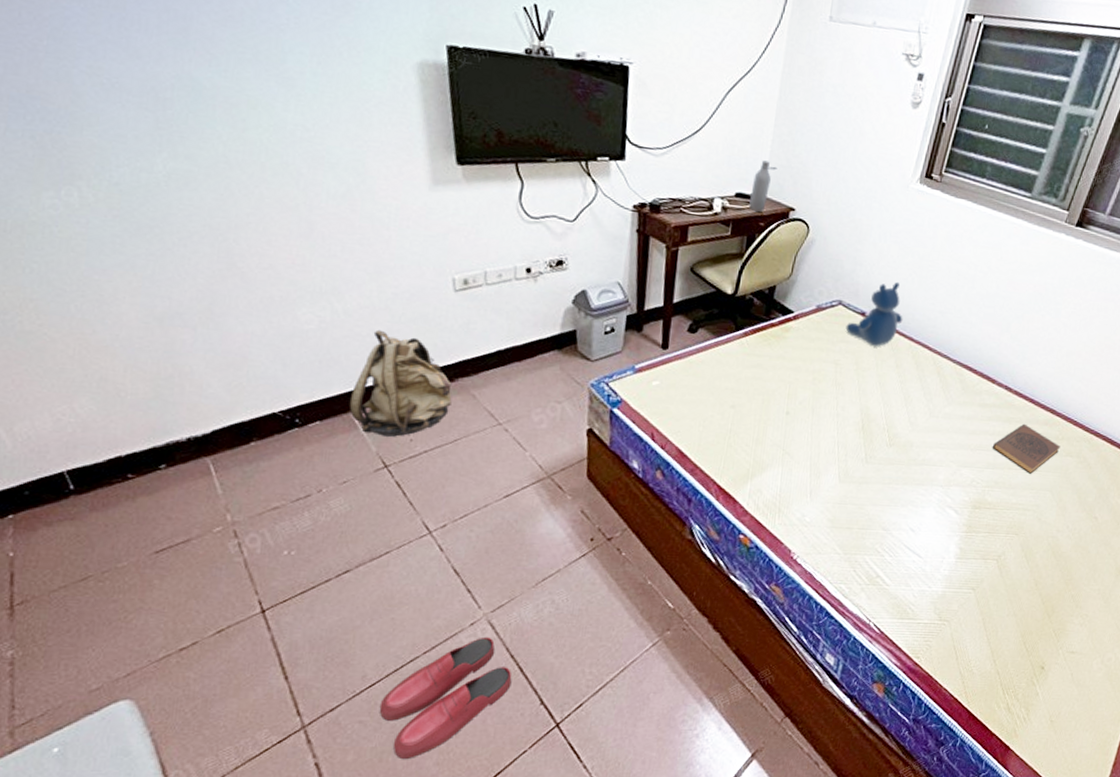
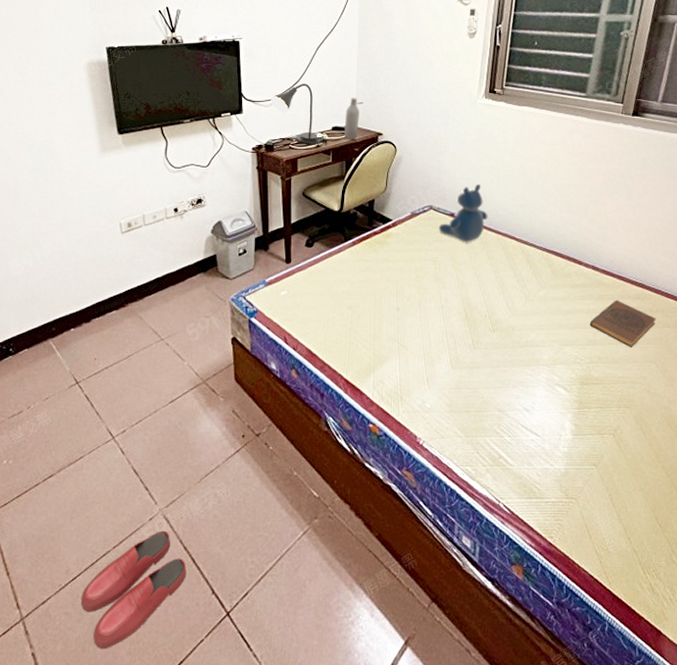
backpack: present [349,329,452,438] -> none [48,270,124,358]
desk lamp: none [662,133,724,212] -> present [271,83,324,145]

